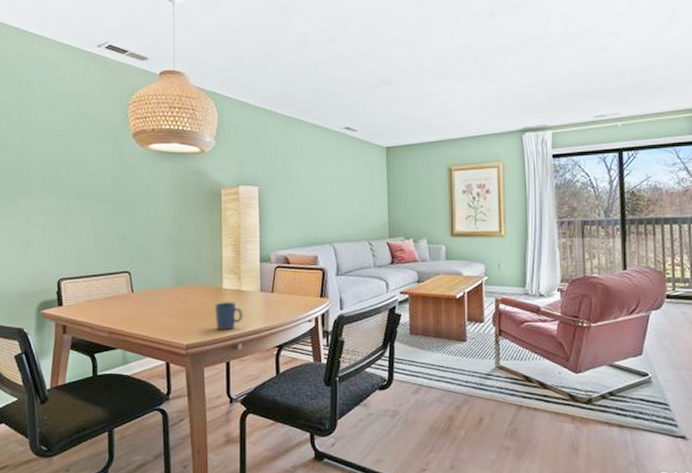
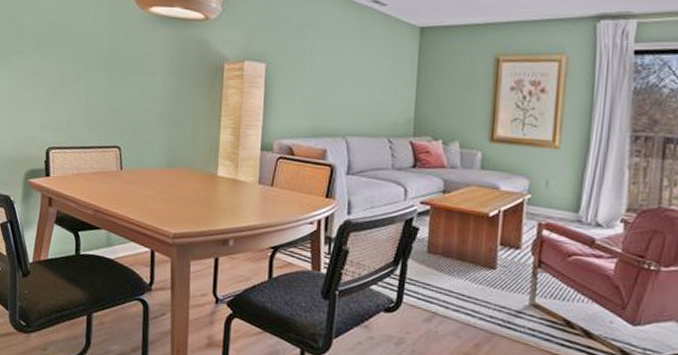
mug: present [214,301,243,330] -> none [207,190,238,223]

